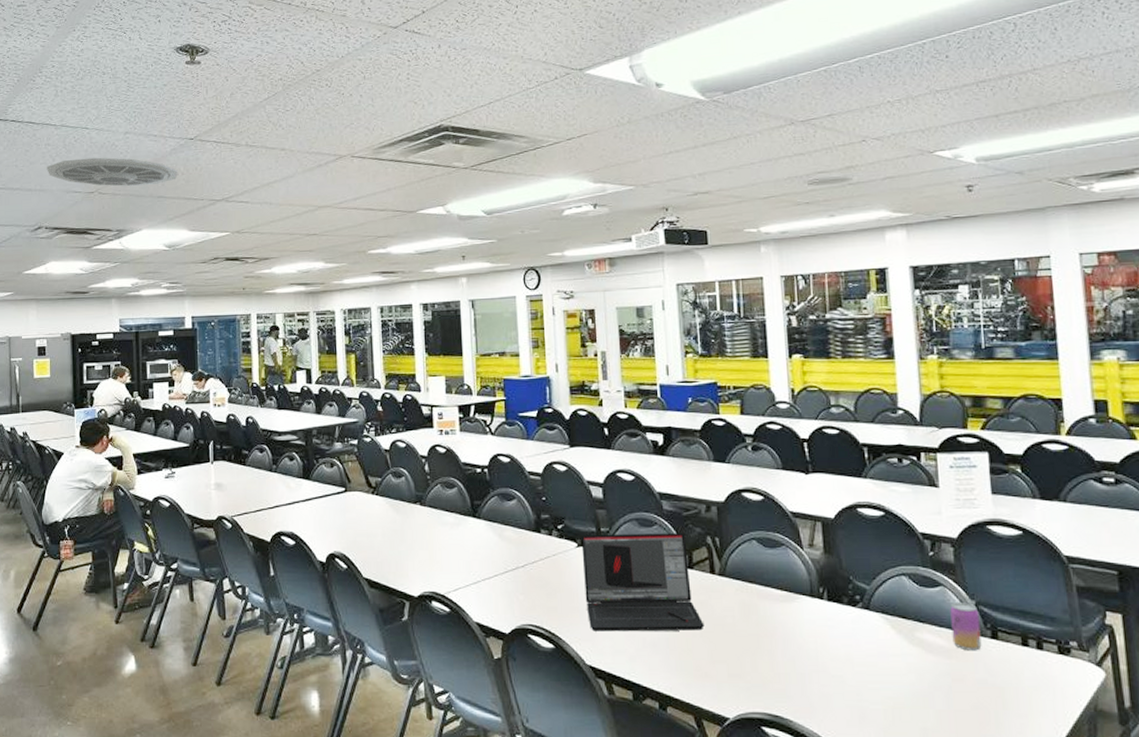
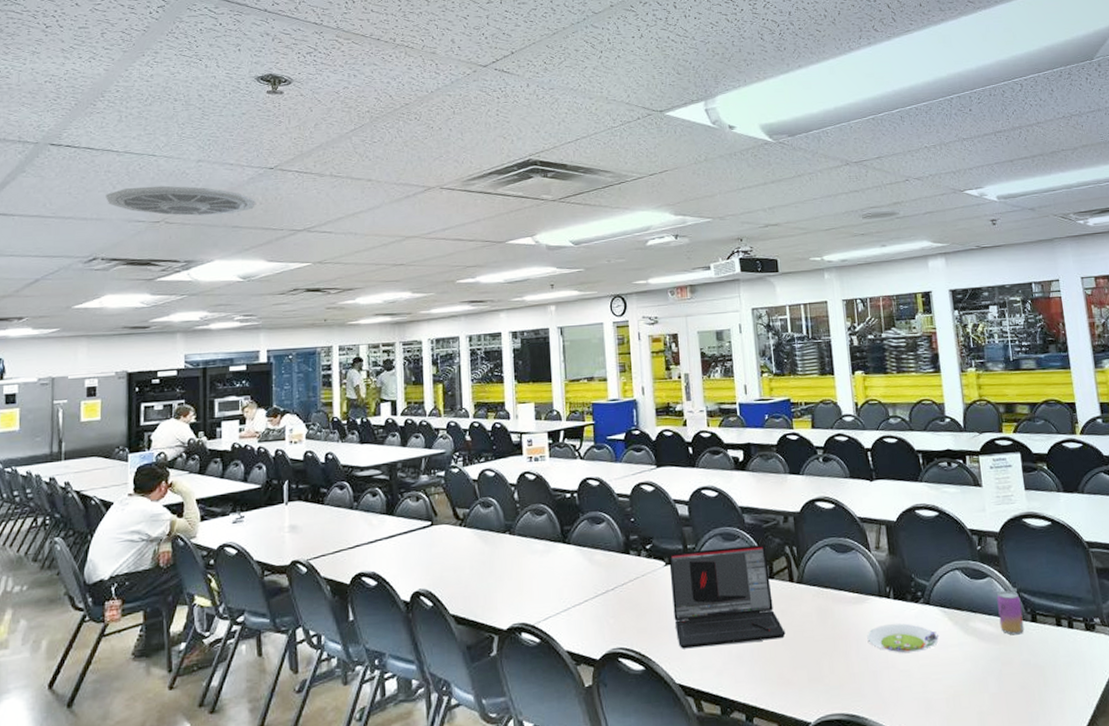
salad plate: none [795,627,879,659] -> present [867,623,940,654]

